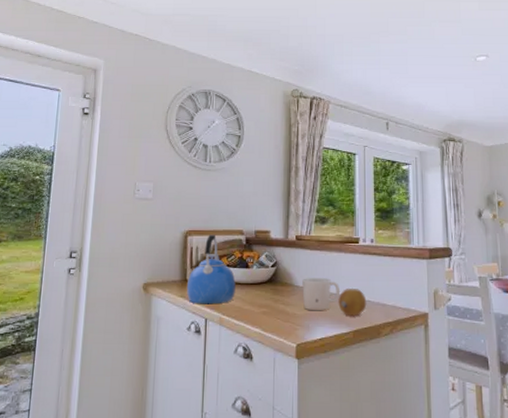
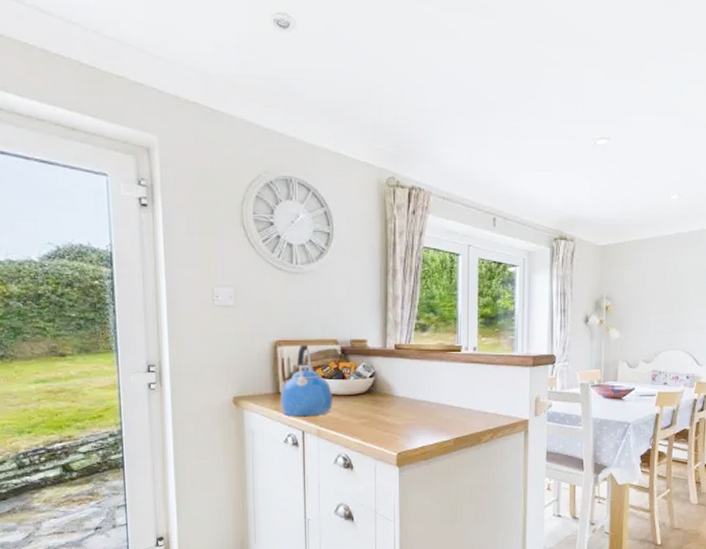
mug: present [302,278,341,311] -> none [402,388,442,421]
fruit: present [337,287,367,316] -> none [438,396,468,424]

